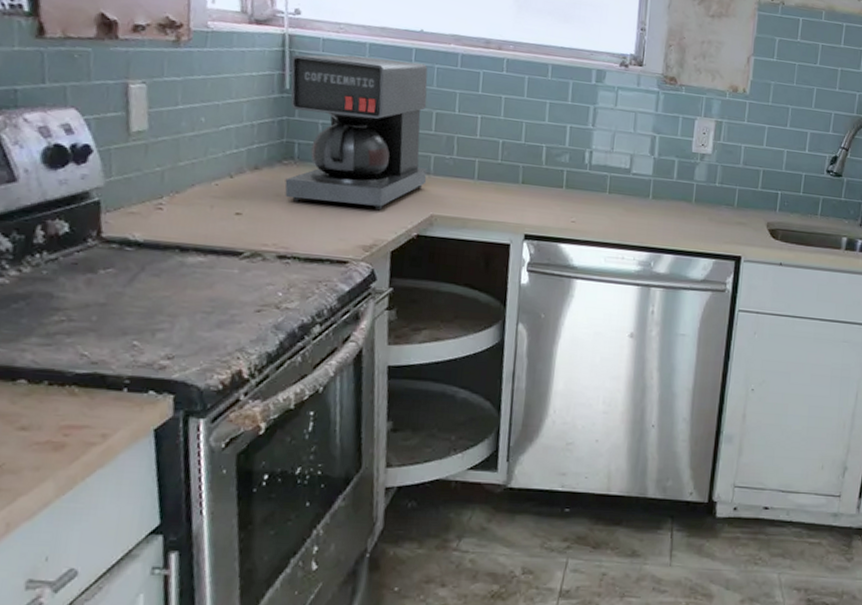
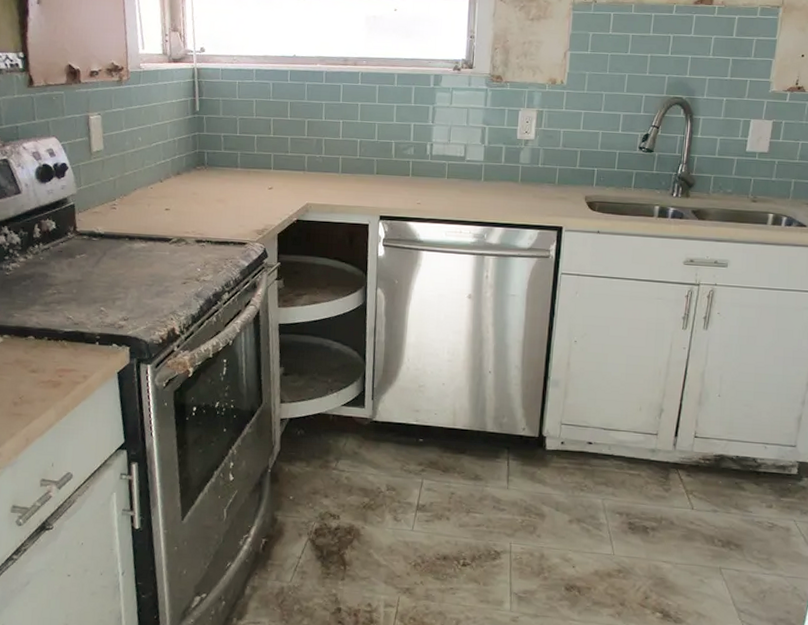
coffee maker: present [285,54,428,211] -> none [199,80,303,202]

